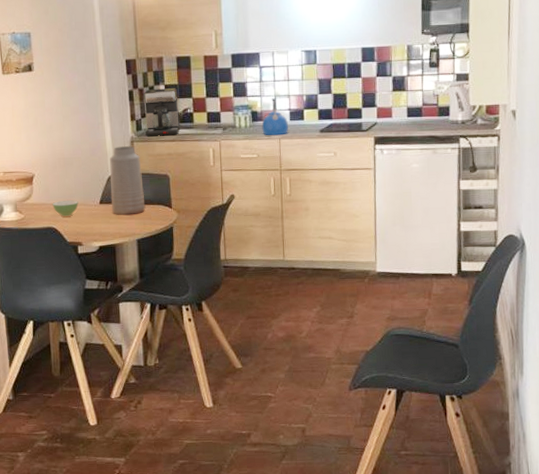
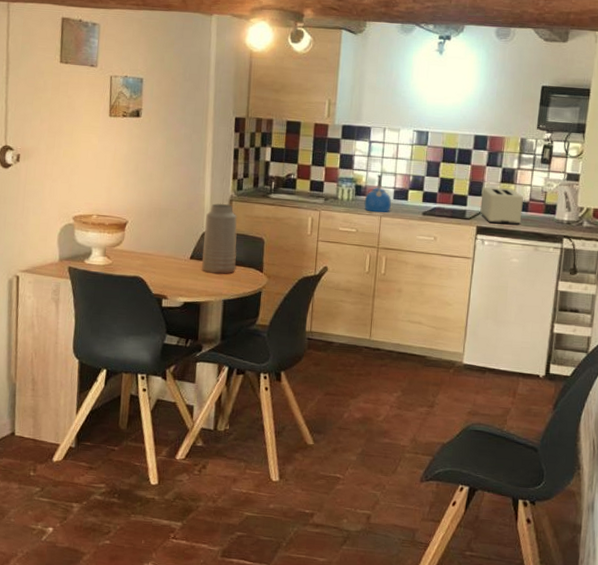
bowl: present [52,200,79,218] -> none [142,251,169,269]
coffee maker: present [143,88,181,137] -> none [245,150,284,199]
toaster: none [375,96,417,133] -> present [480,186,523,226]

